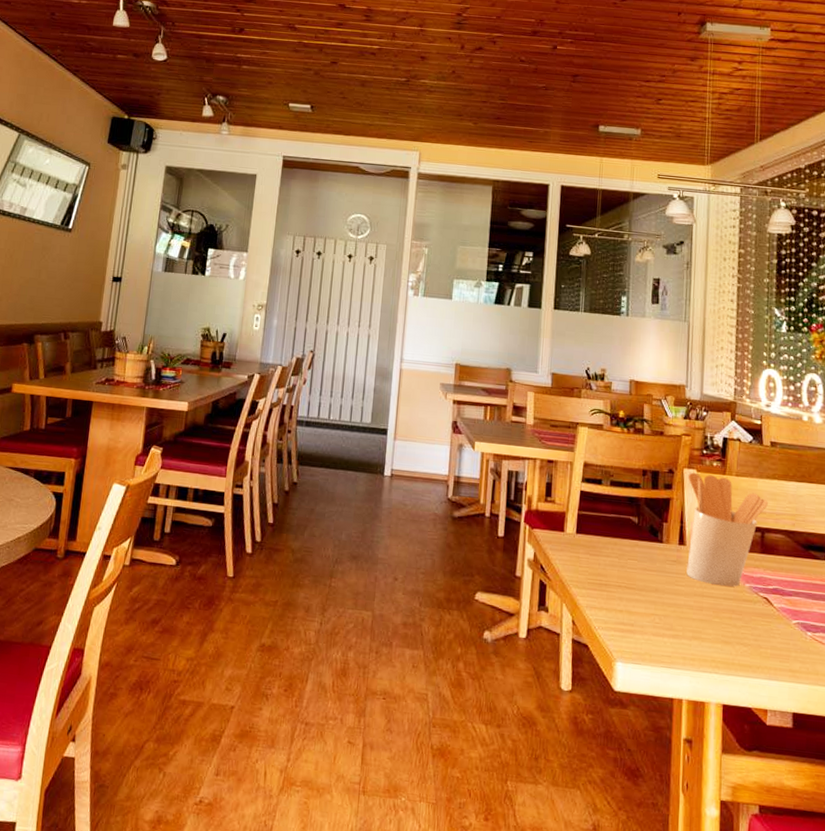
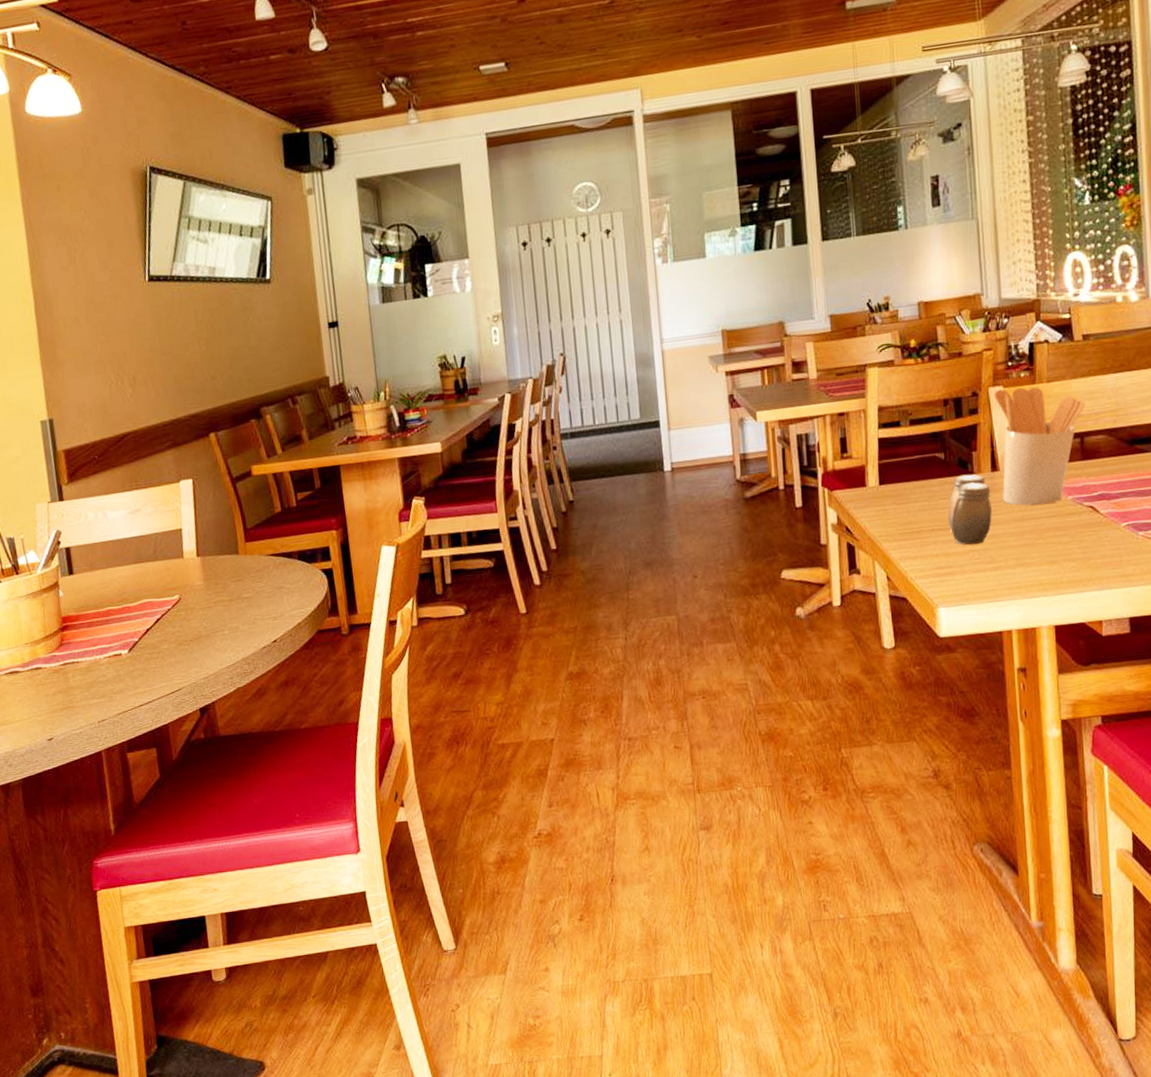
salt and pepper shaker: none [634,541,676,610] -> present [947,474,992,546]

